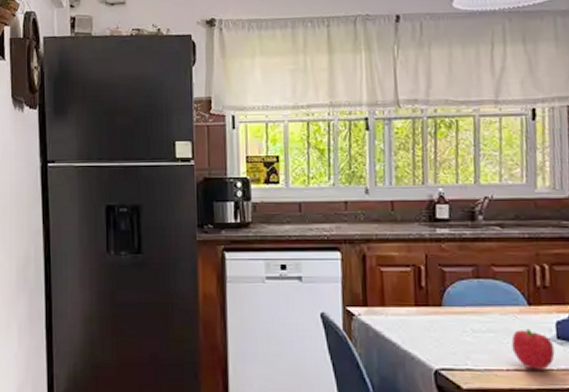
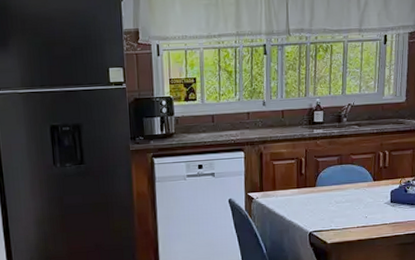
fruit: present [511,328,555,370] -> none [361,197,389,225]

